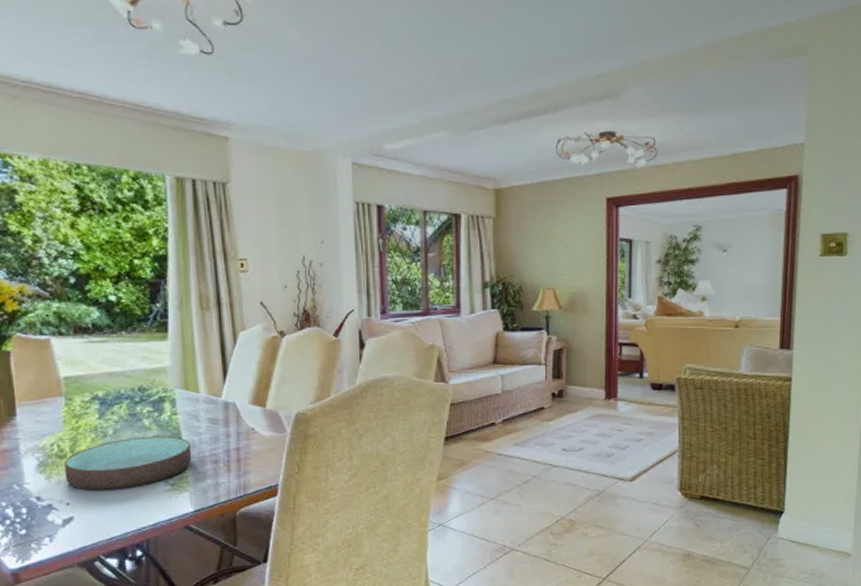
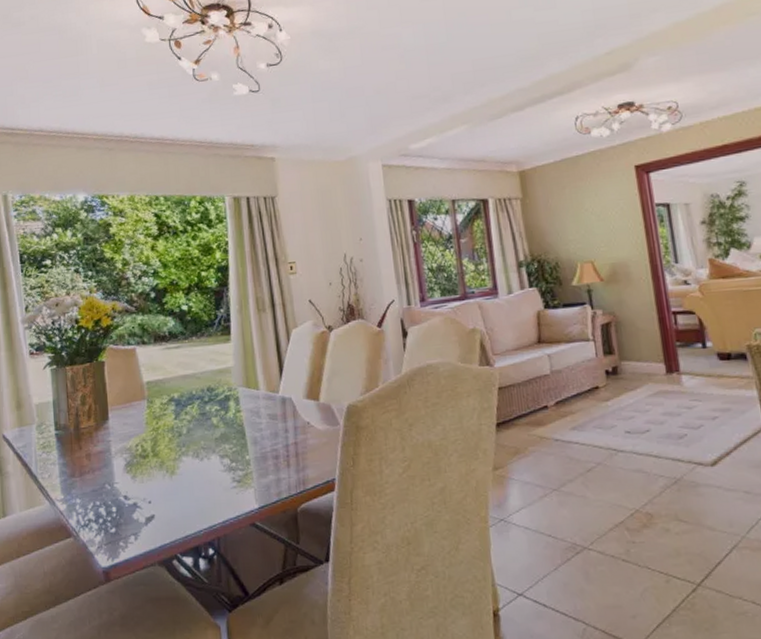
bowl: present [64,436,192,492] -> none [147,433,256,490]

